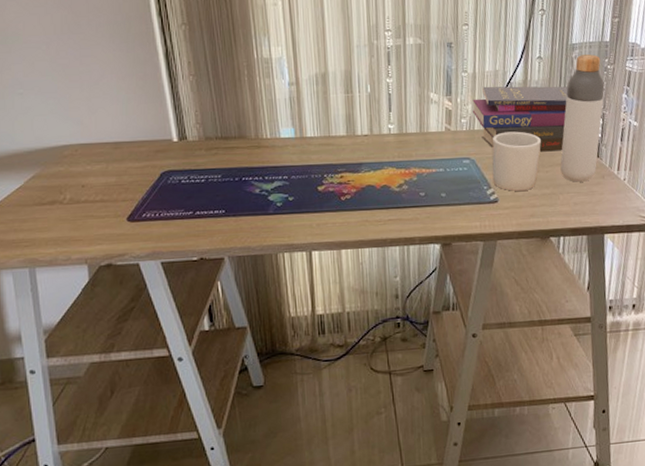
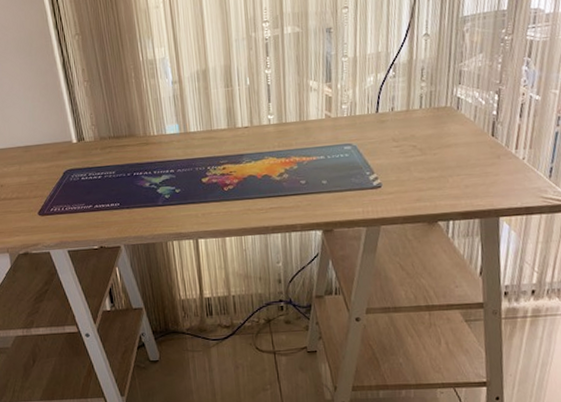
books: present [472,86,568,152] -> none [353,63,459,134]
mug: present [491,131,542,191] -> none [374,113,429,176]
bottle: present [560,54,605,182] -> none [449,25,502,164]

